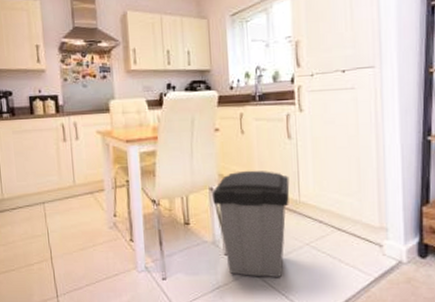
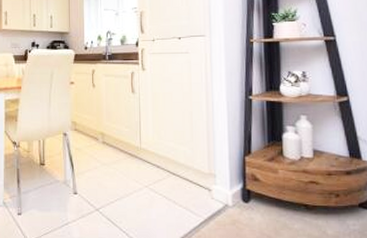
trash can: present [212,170,290,278] -> none [66,119,132,217]

